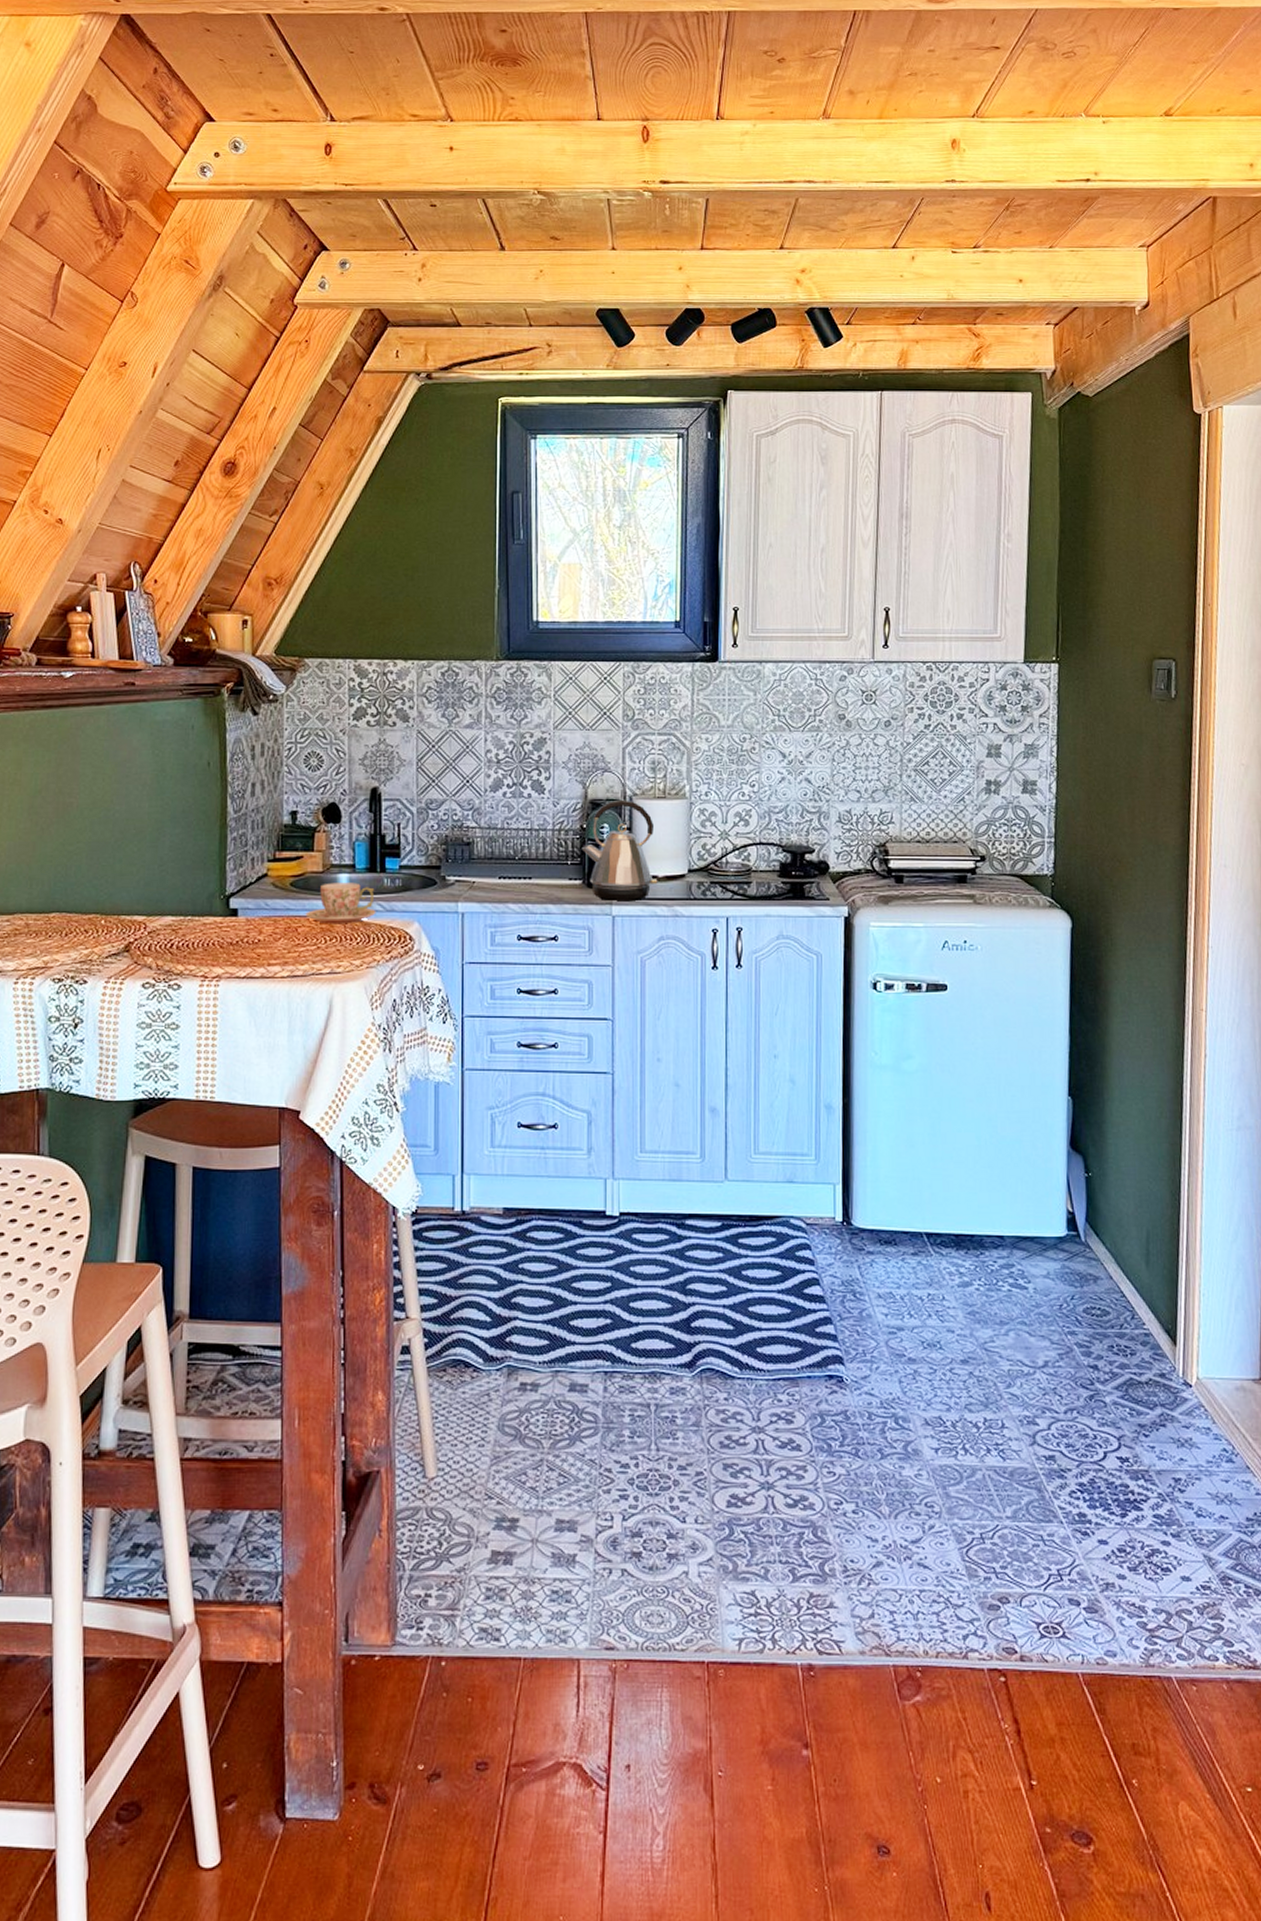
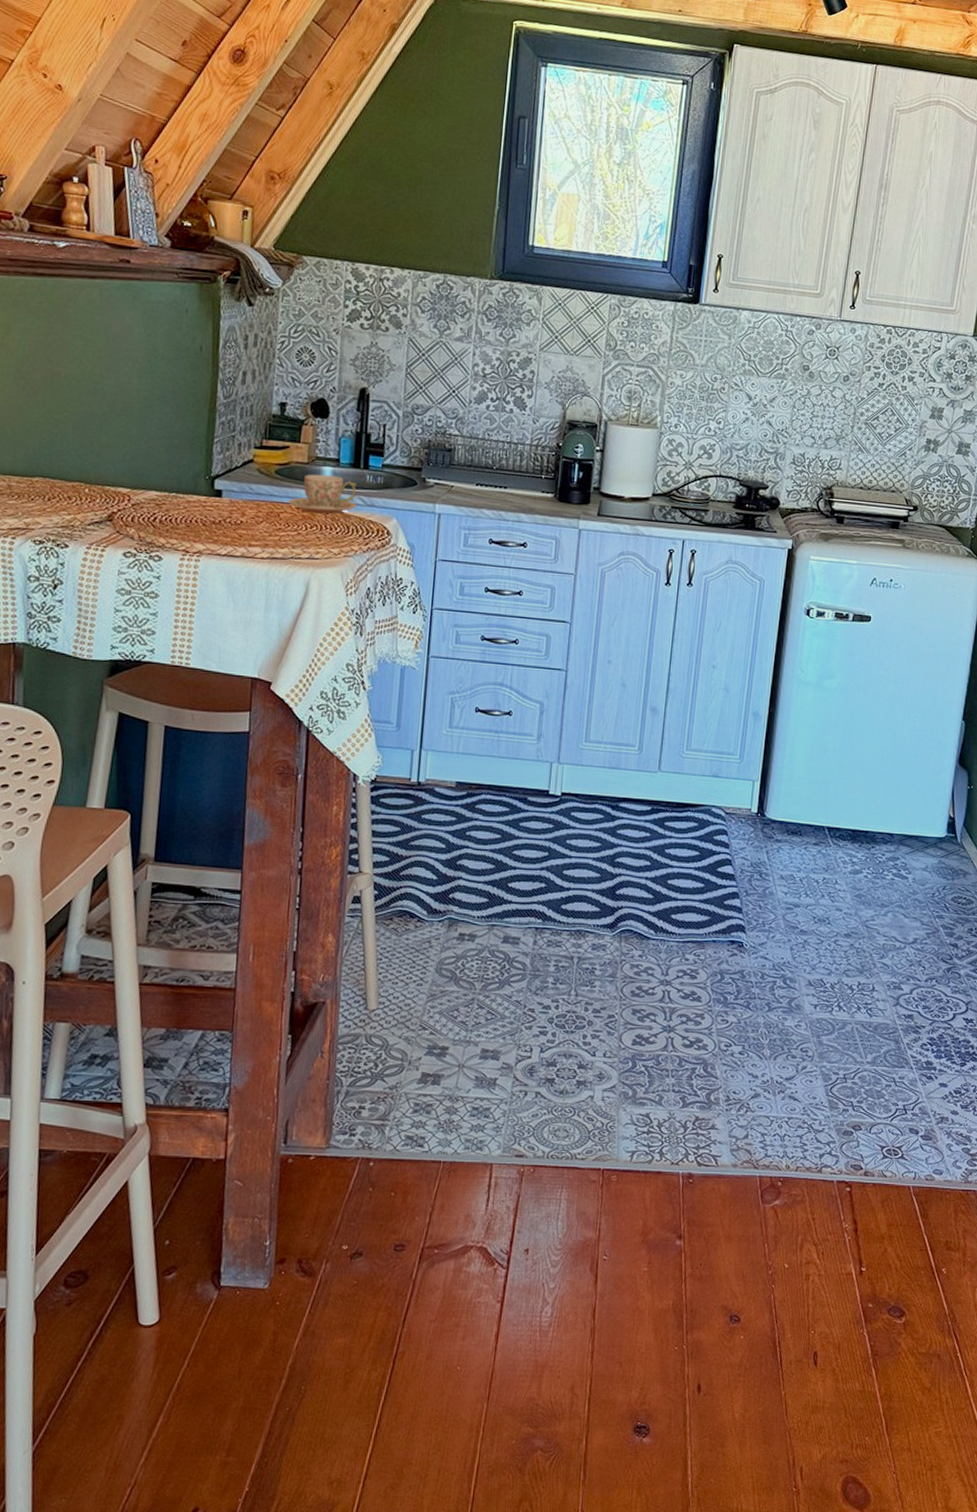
kettle: present [581,799,658,902] -> none [556,423,625,518]

